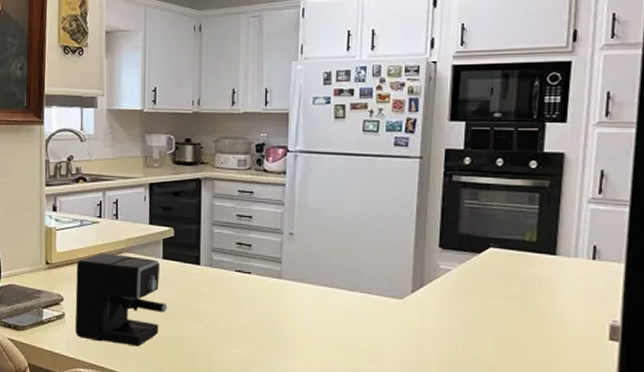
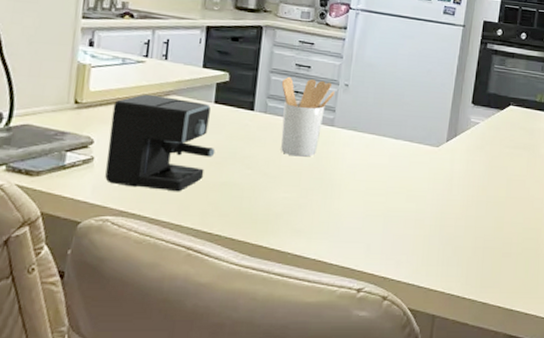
utensil holder: none [224,228,279,312] -> present [281,76,335,157]

